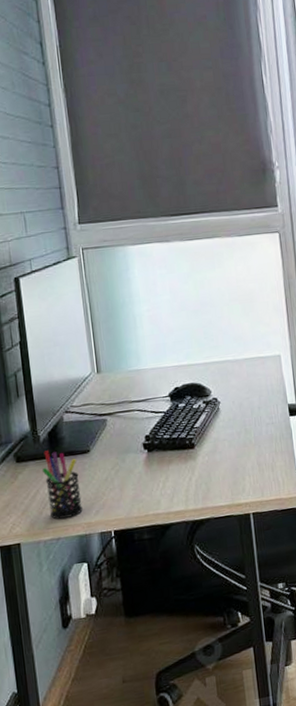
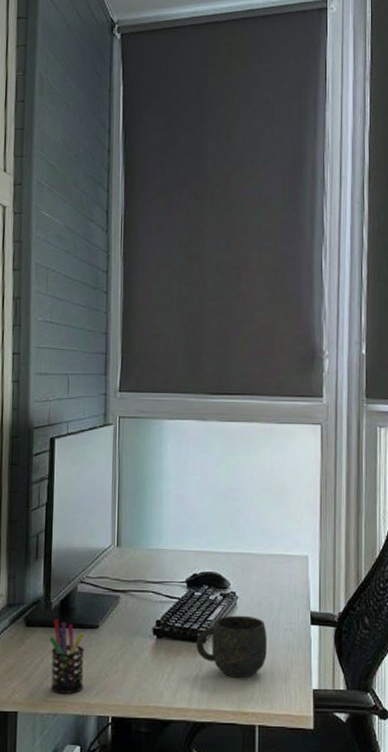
mug: none [185,417,253,476] -> present [196,615,267,679]

